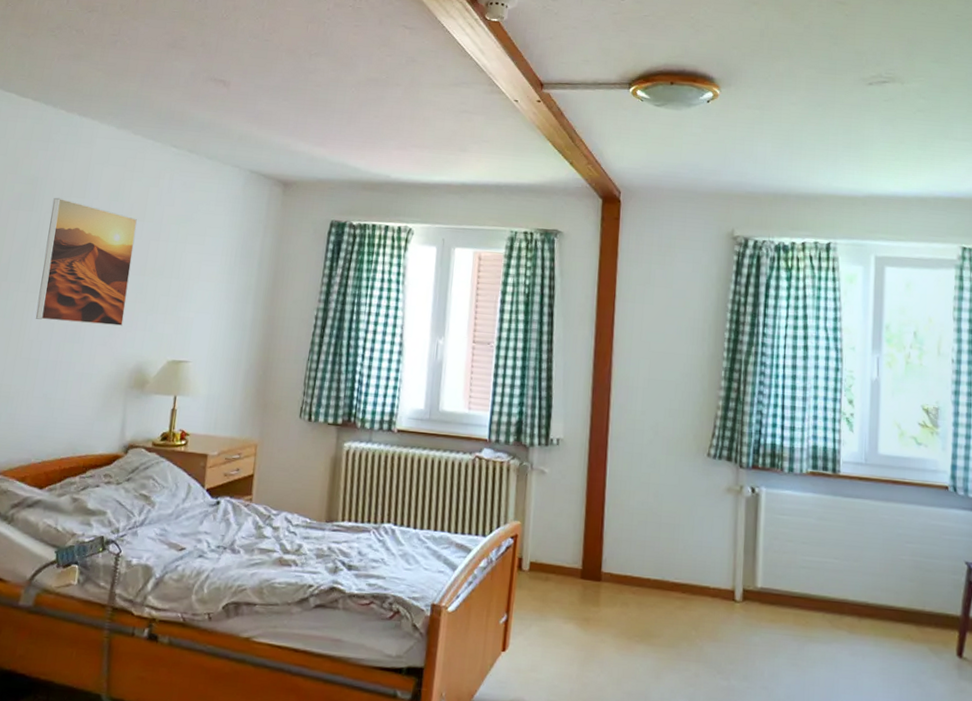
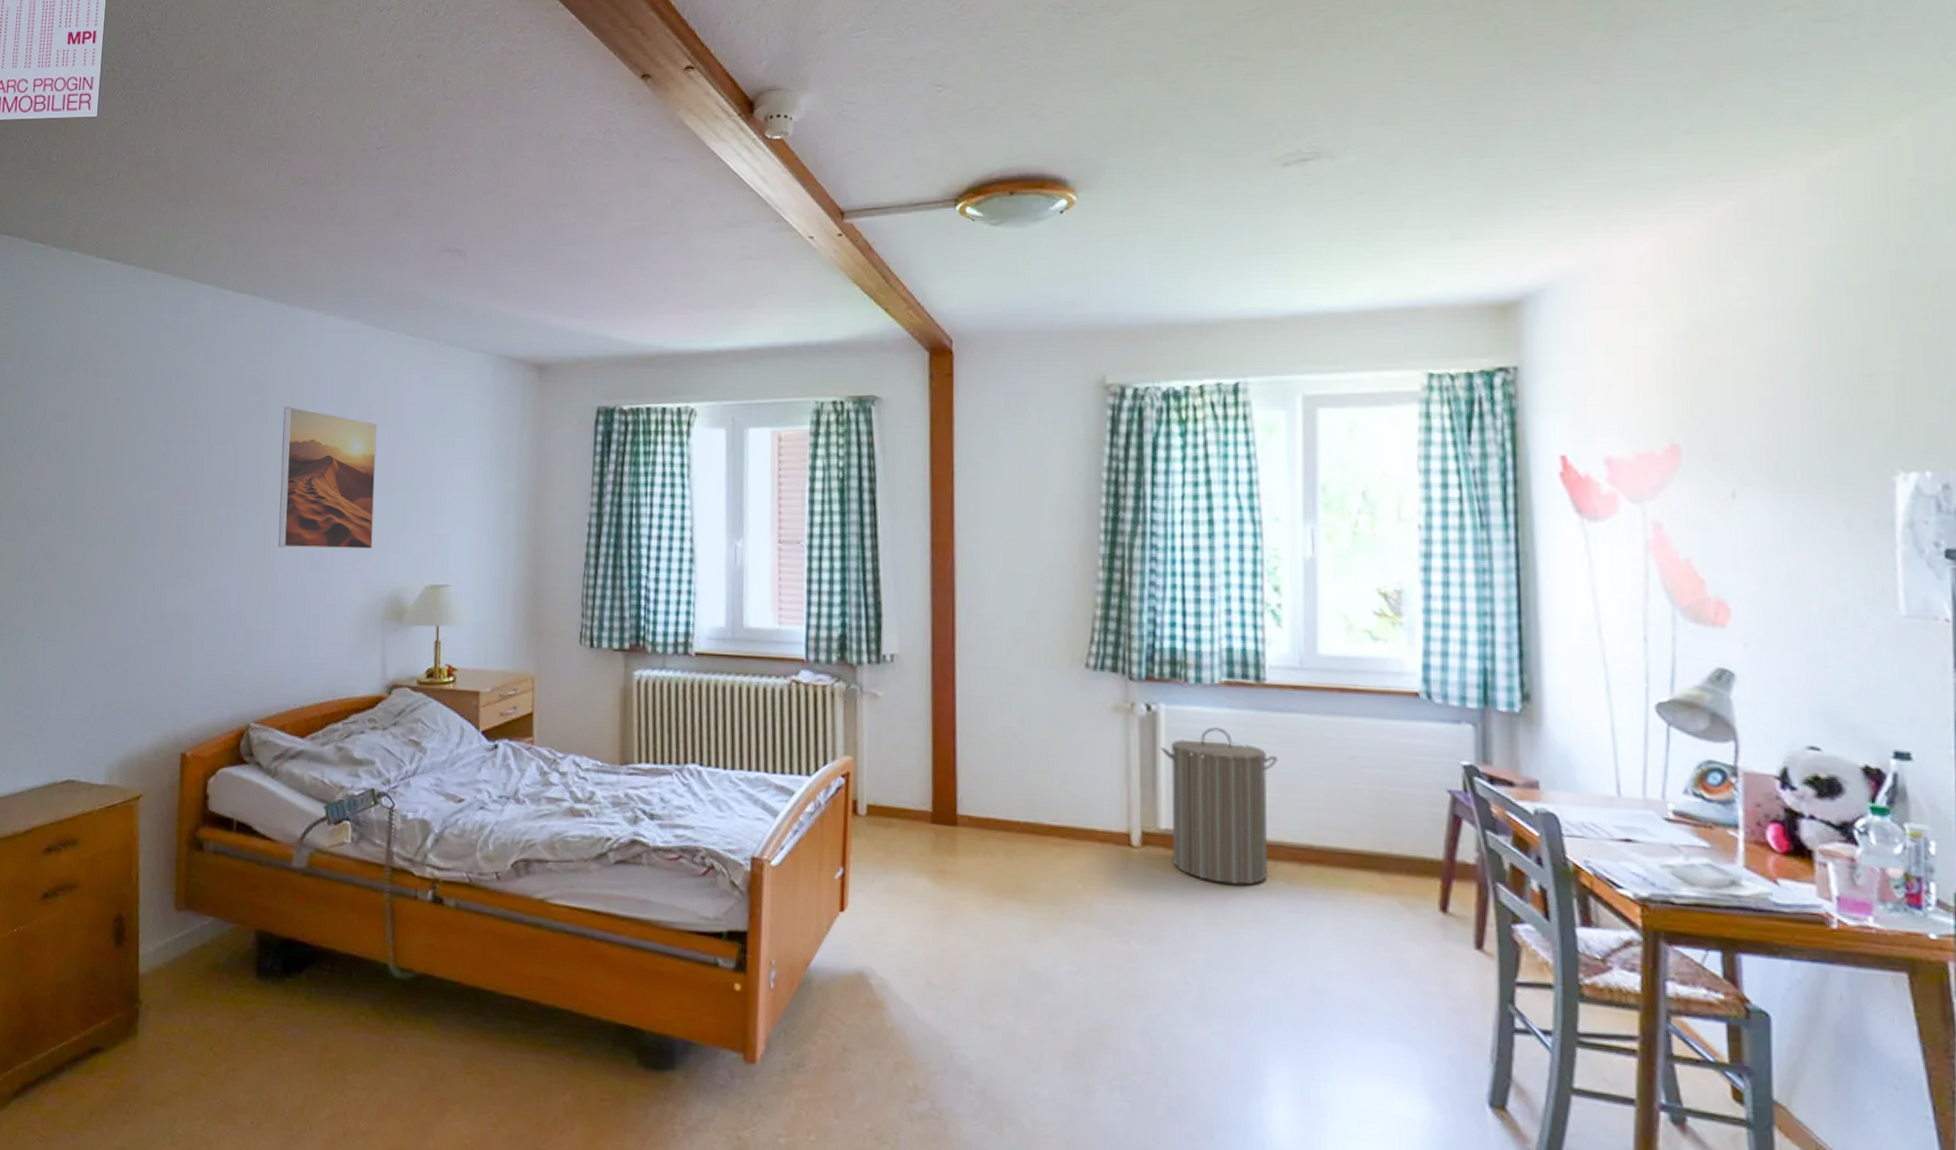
laundry hamper: none [760,507,846,634] -> present [1160,727,1278,885]

